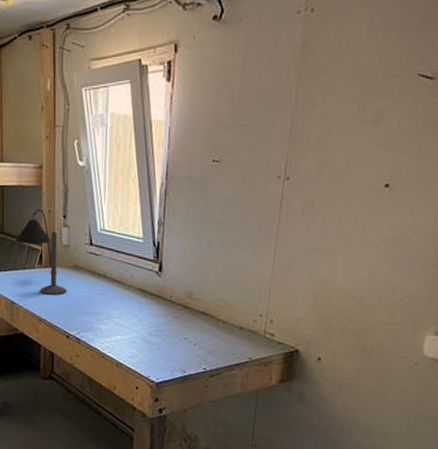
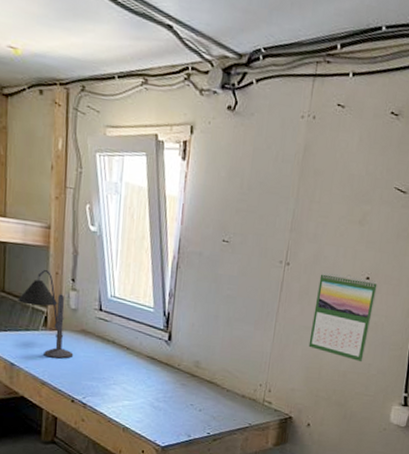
calendar: none [315,184,400,285] -> present [308,272,378,363]

